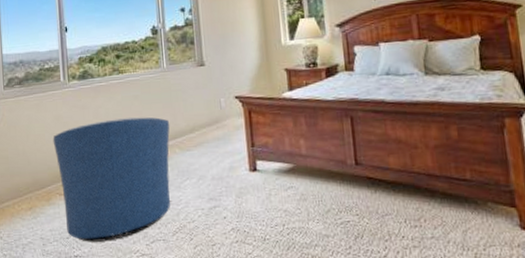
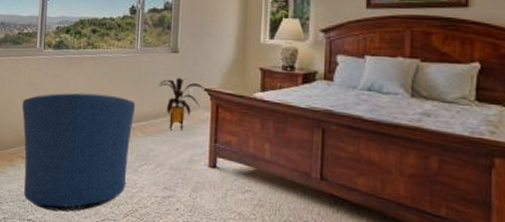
house plant: none [189,89,235,141] -> present [158,77,205,130]

